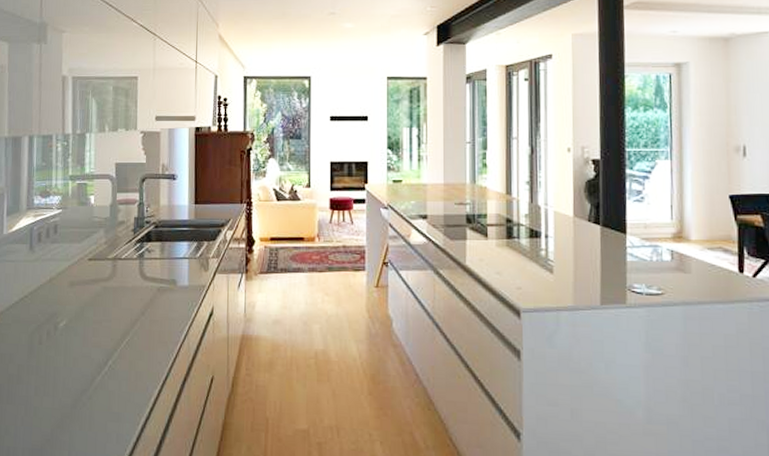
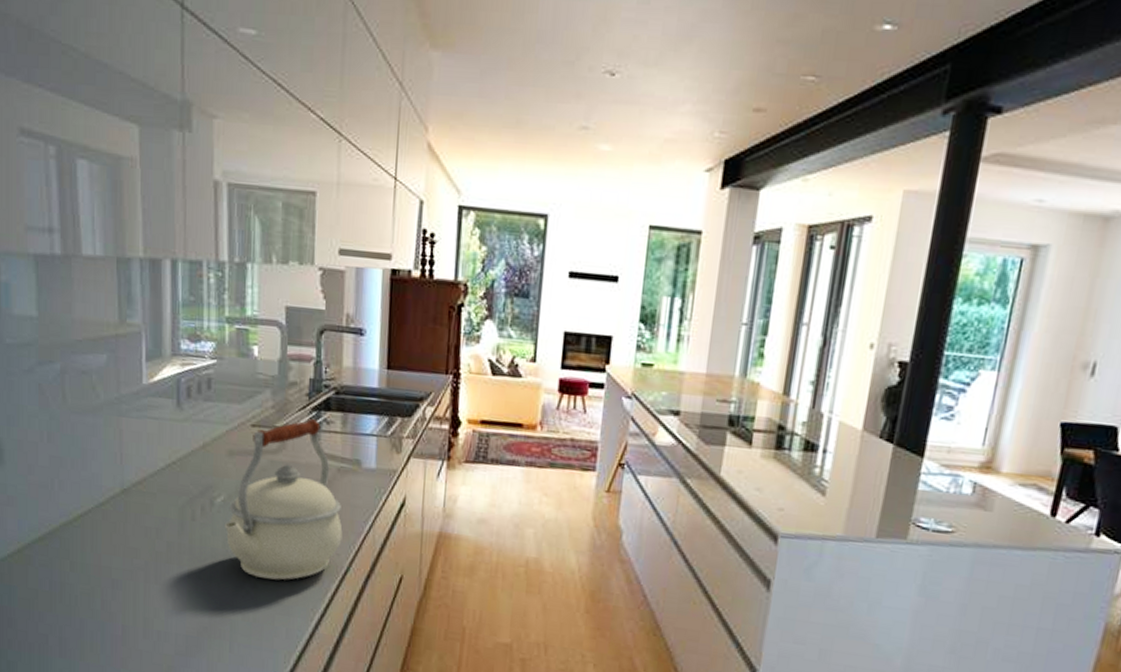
kettle: none [65,250,163,391] -> present [224,419,343,581]

